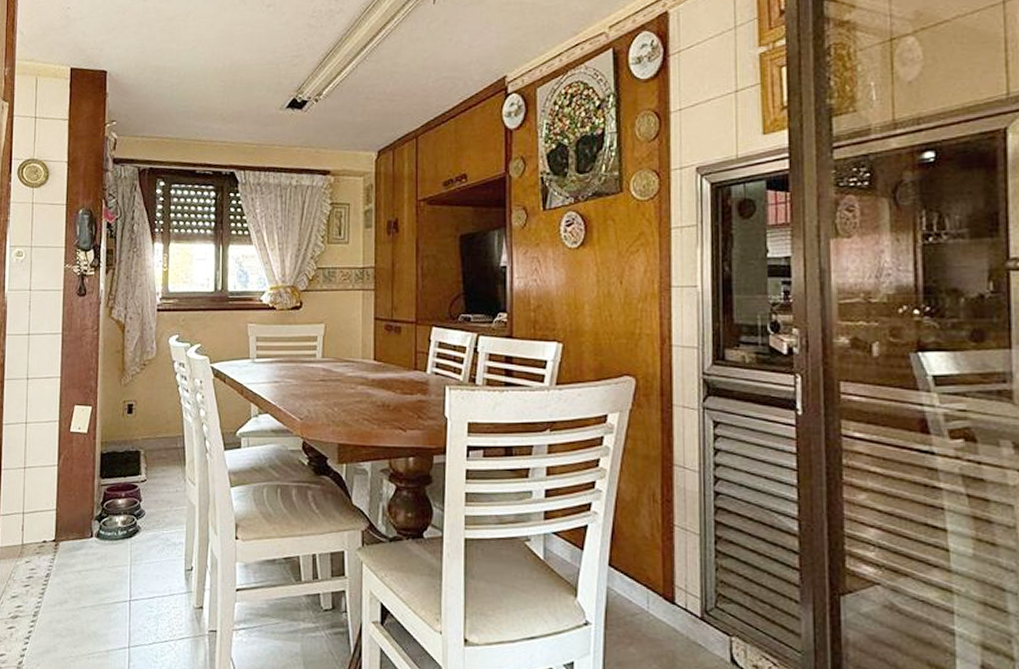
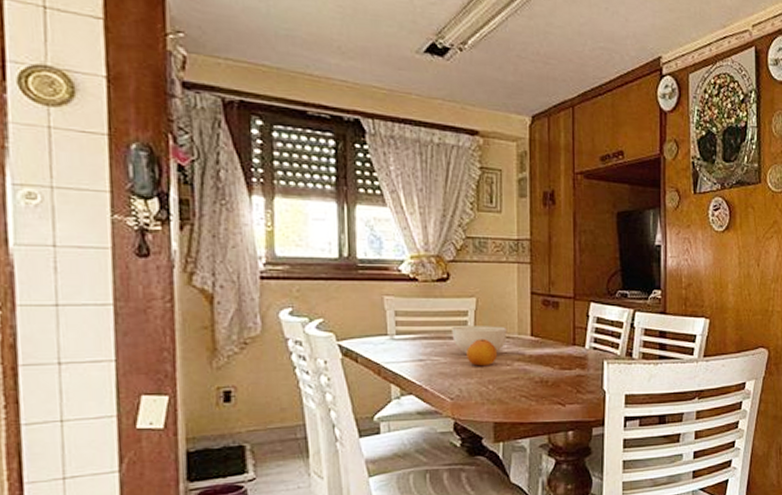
bowl: none [303,350,352,377] -> present [452,326,508,354]
fruit: none [315,362,343,388] -> present [466,339,498,366]

